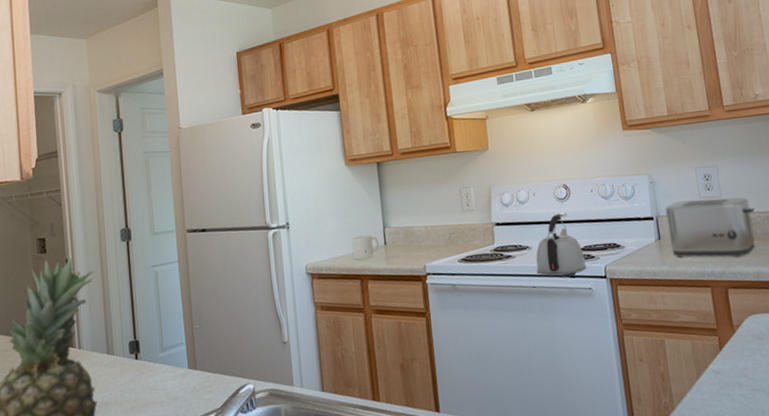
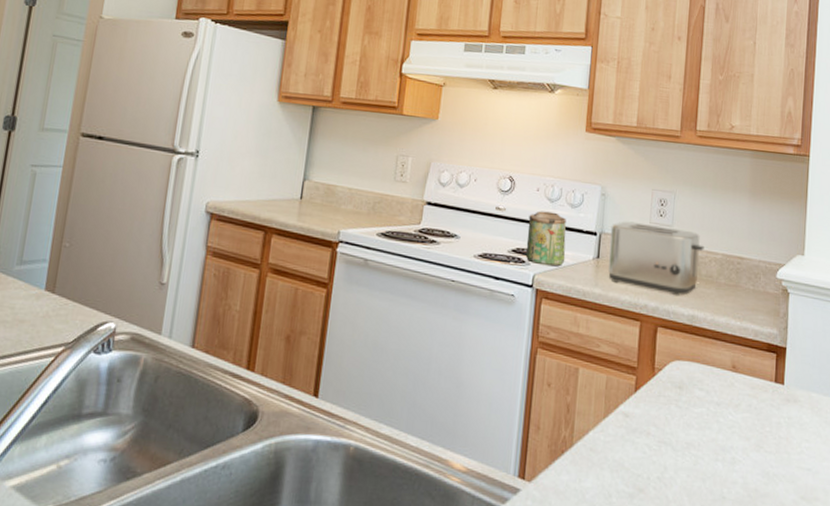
mug: present [351,234,380,260] -> none [262,182,296,211]
kettle: present [536,214,587,277] -> none [459,207,515,278]
canister: none [589,207,630,257] -> present [525,210,566,267]

